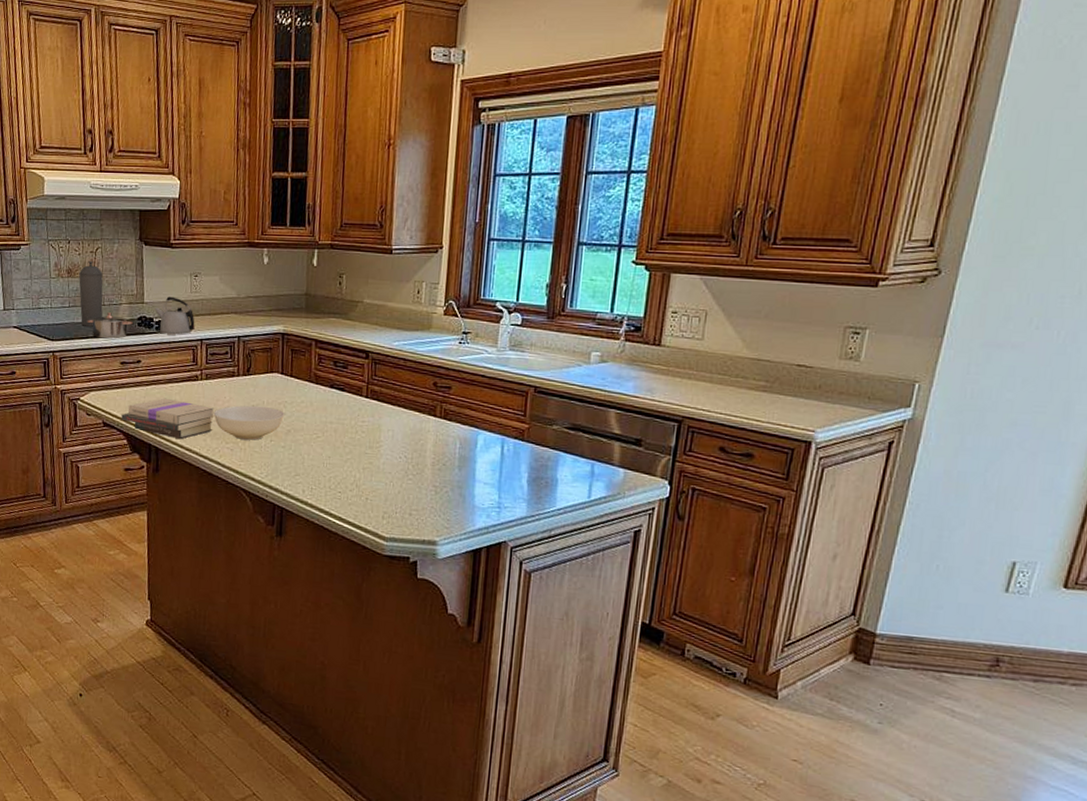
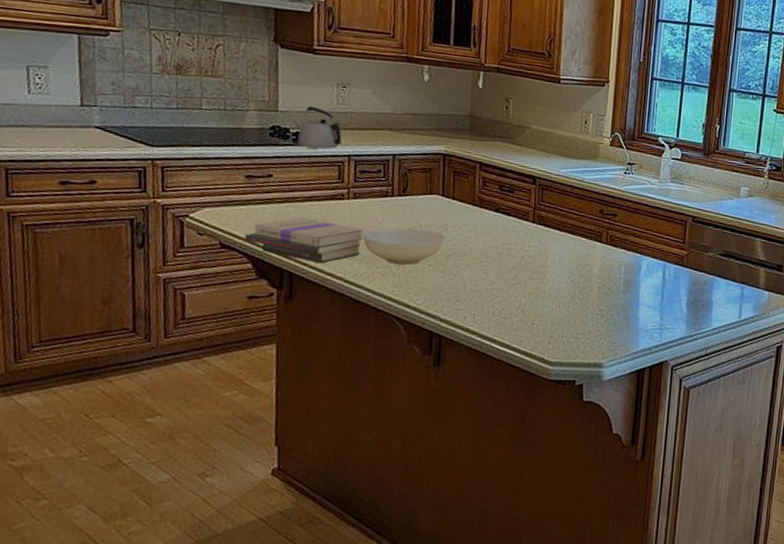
canister: present [79,261,103,328] -> none [191,59,225,135]
cooking pot: present [86,312,133,339] -> none [200,118,263,149]

